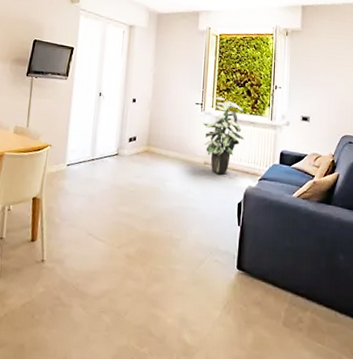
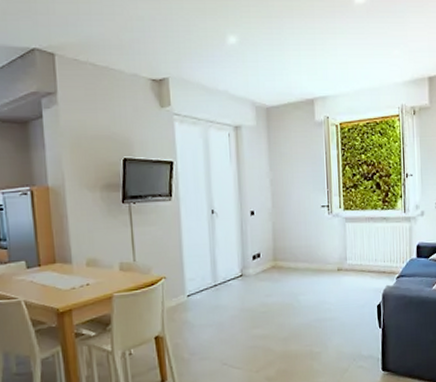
indoor plant: present [203,96,244,175] -> none [331,195,378,279]

